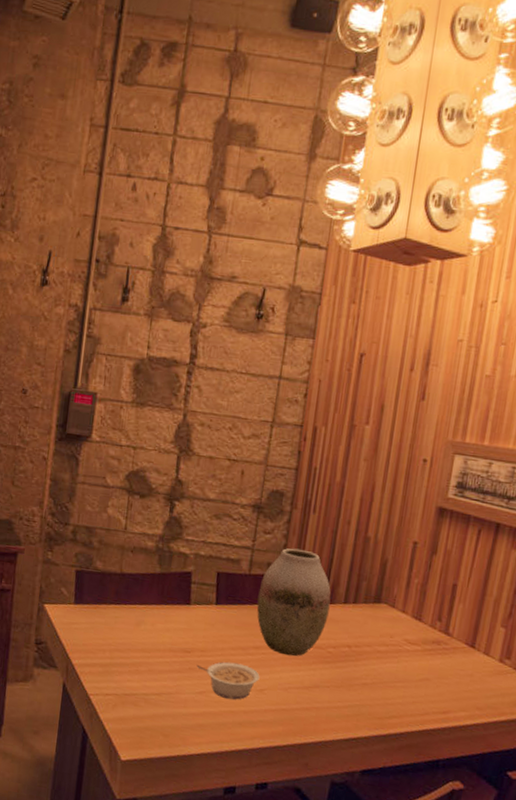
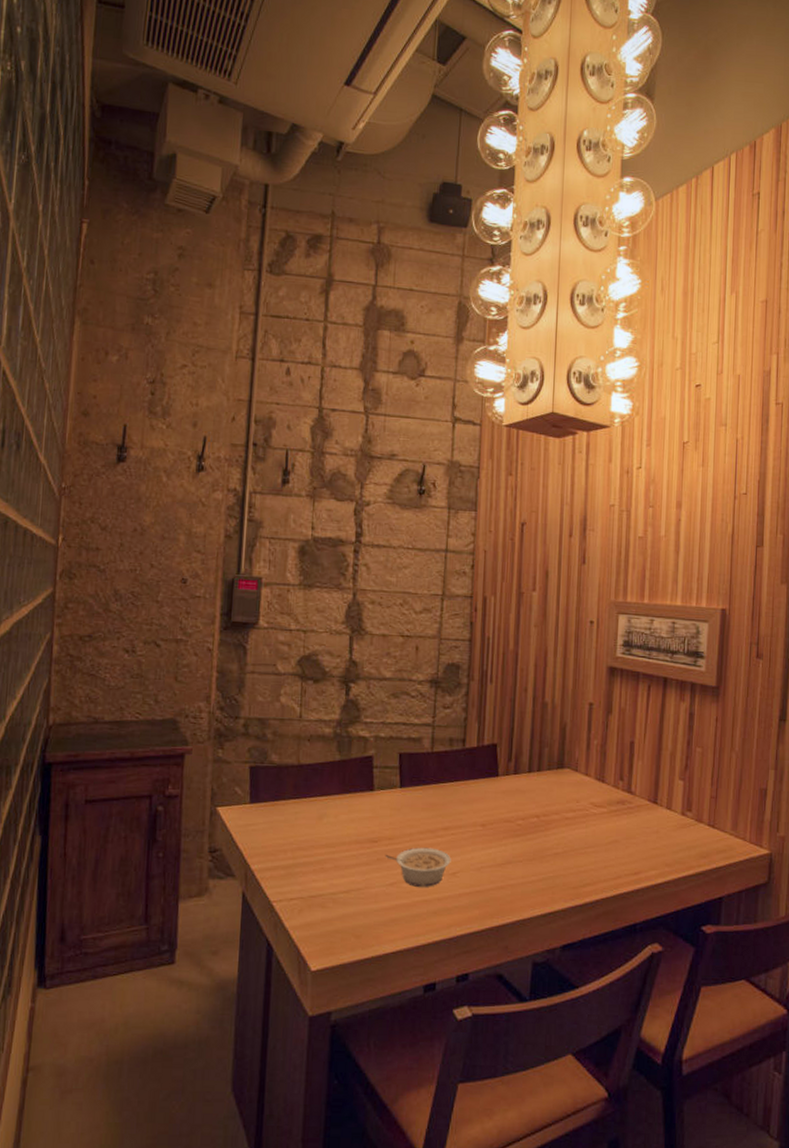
vase: present [257,548,331,657] -> none [442,721,515,834]

